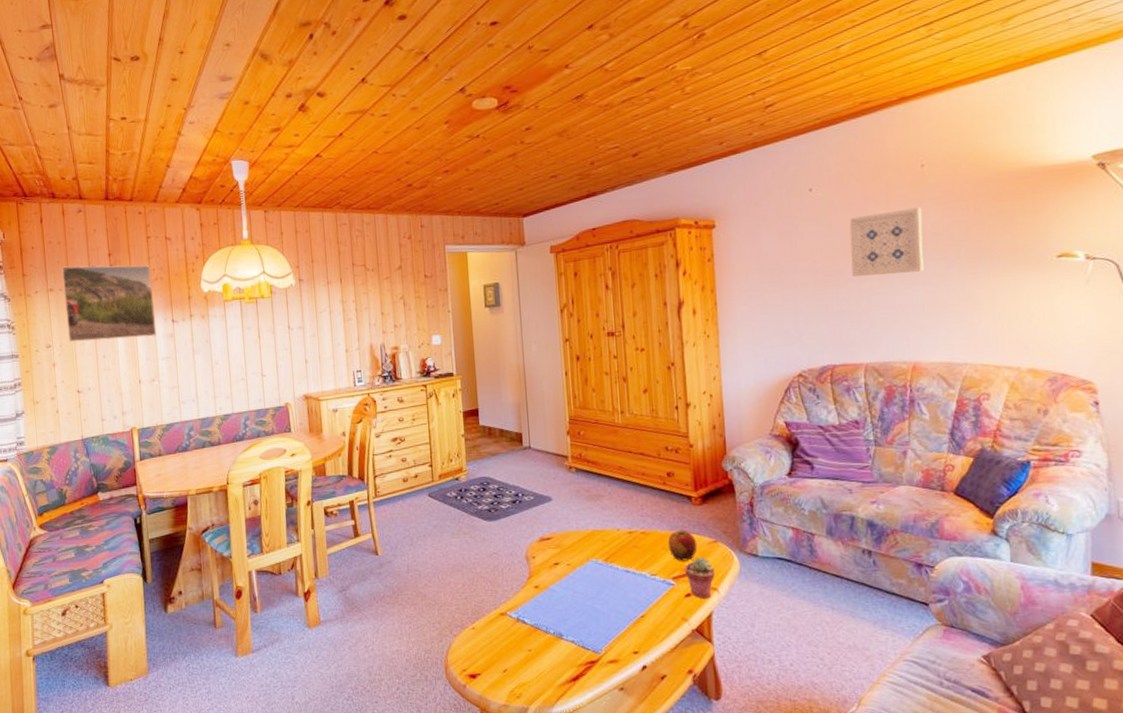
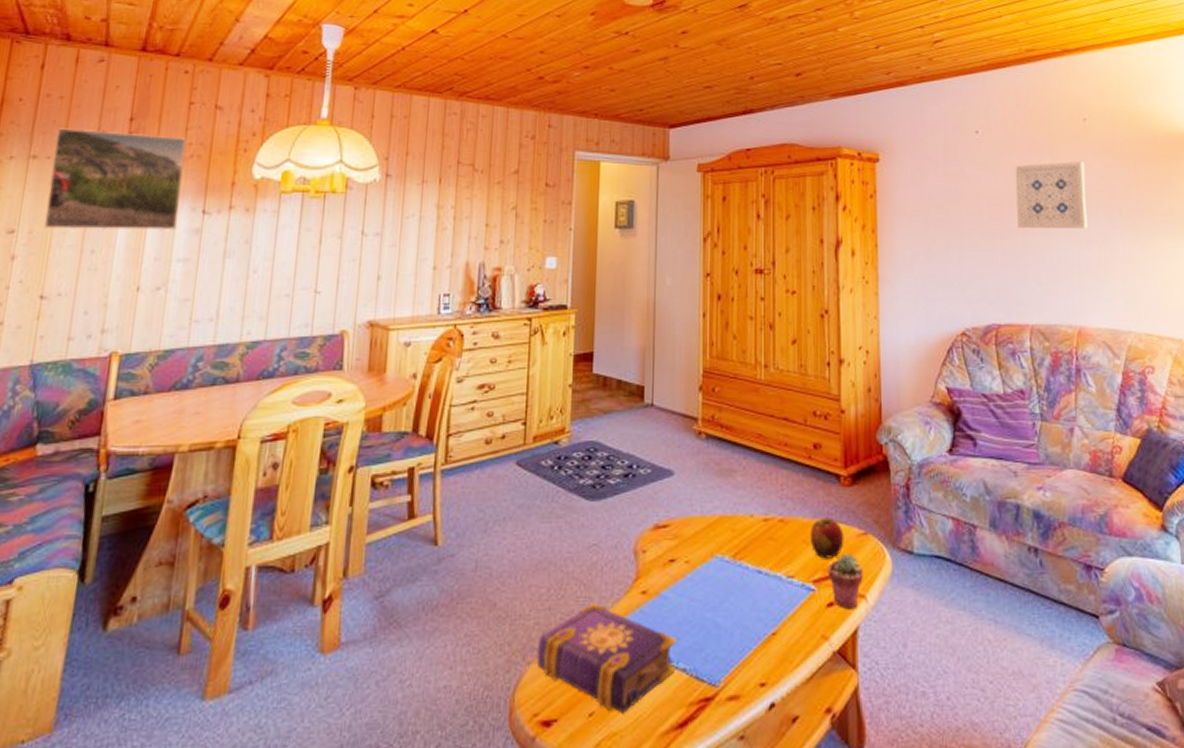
book: none [460,595,565,671] -> present [536,603,677,713]

